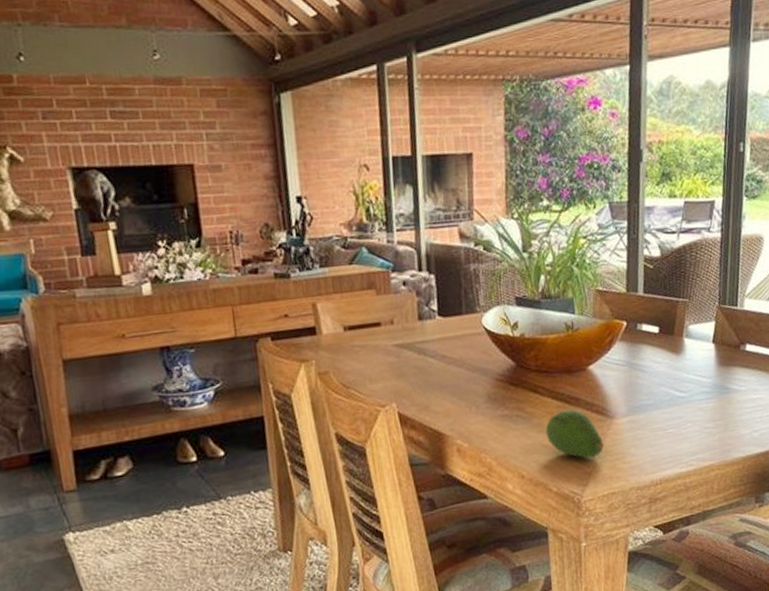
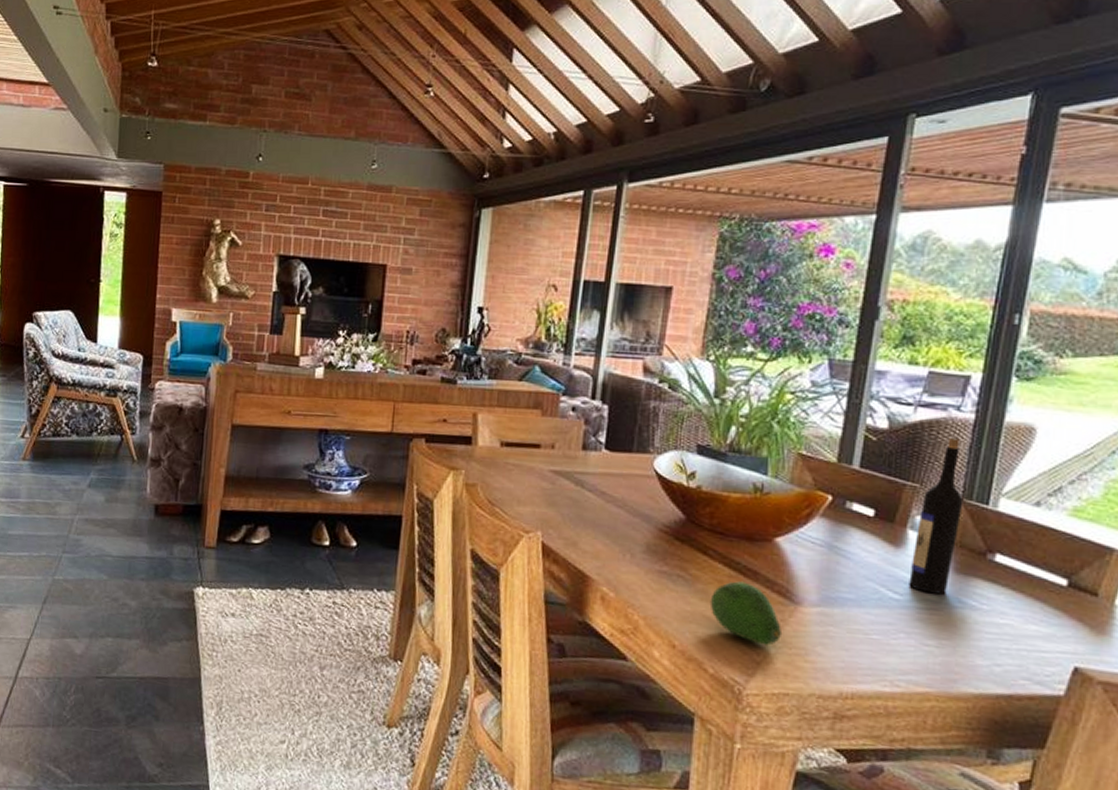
wine bottle: none [689,256,720,387] -> present [909,438,964,595]

